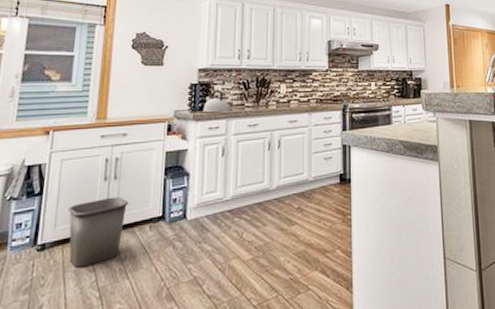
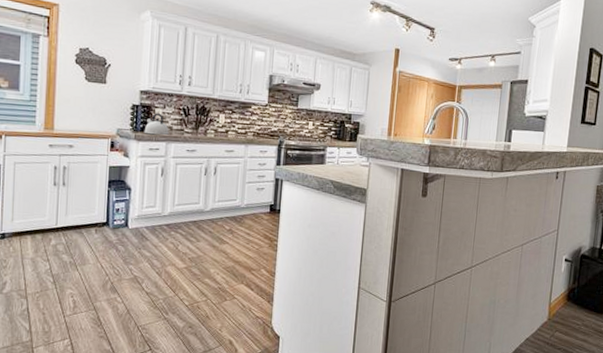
waste bin: present [68,197,129,268] -> none [23,201,76,257]

